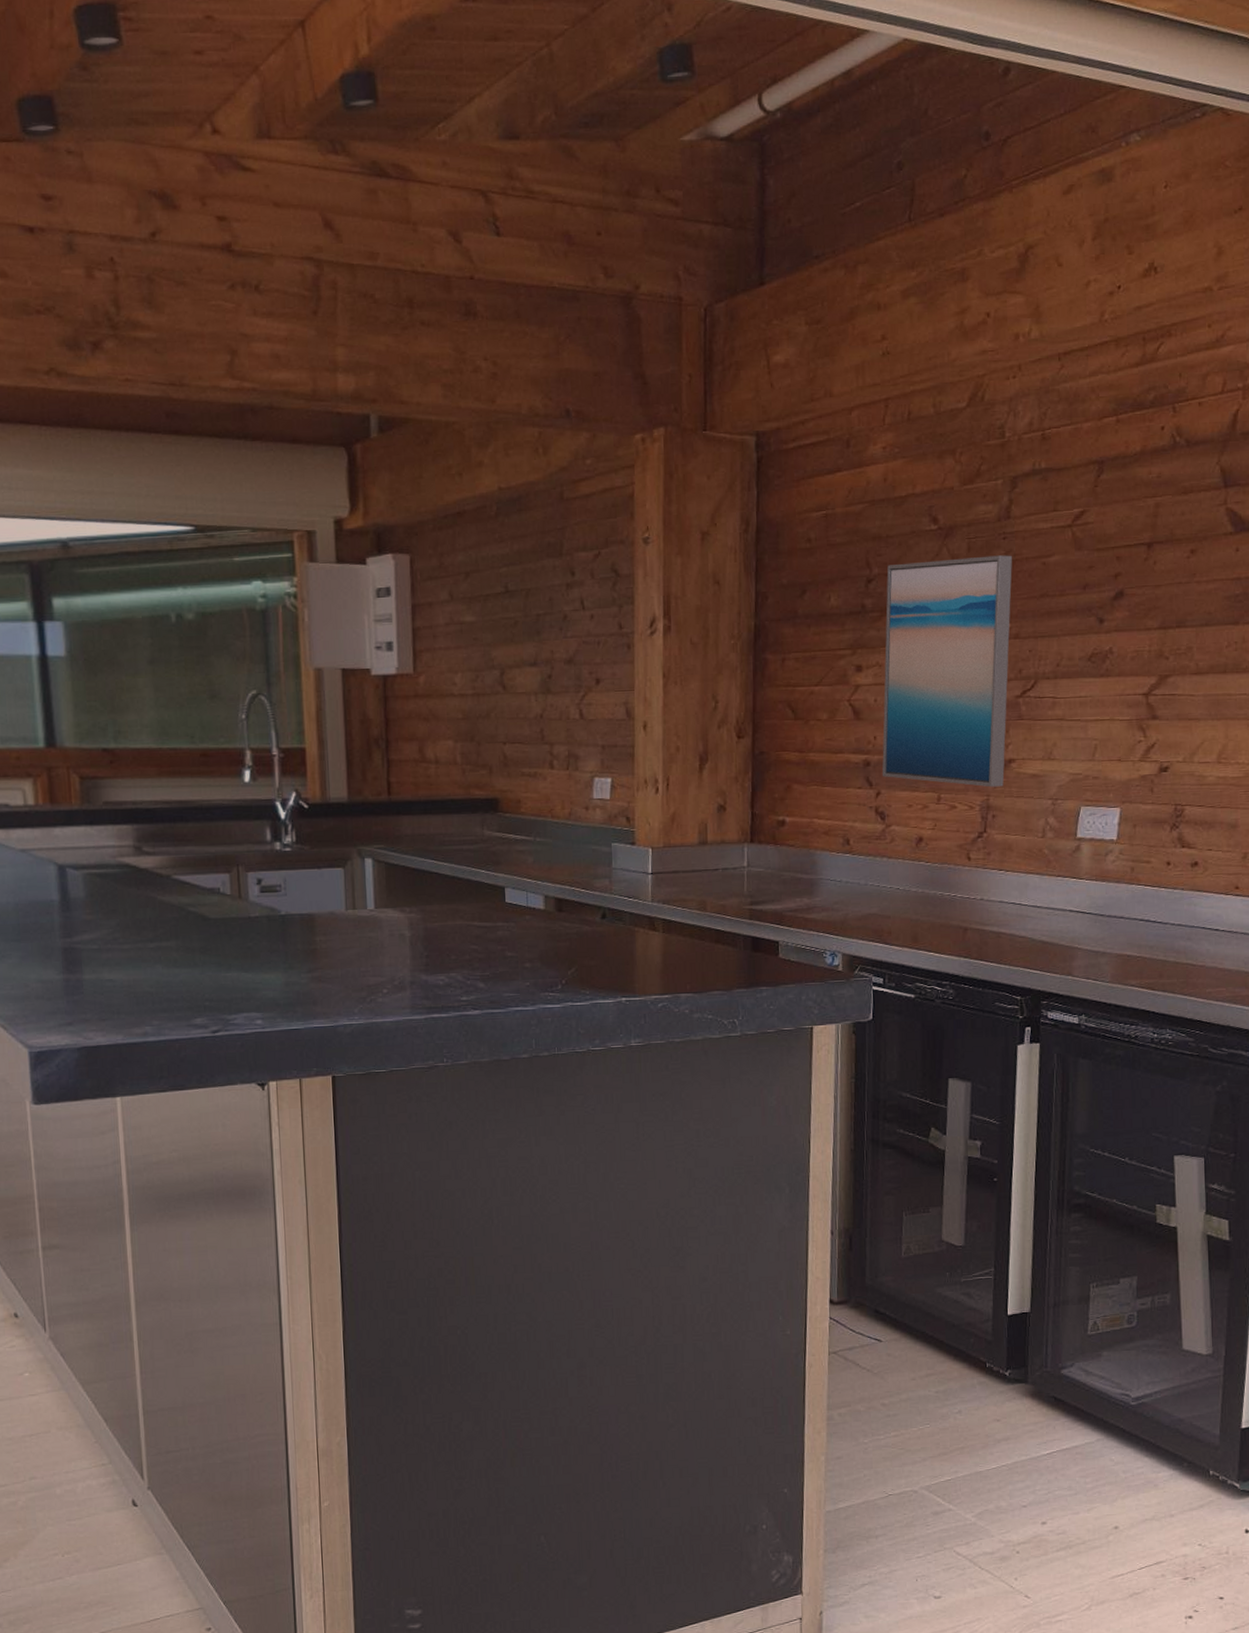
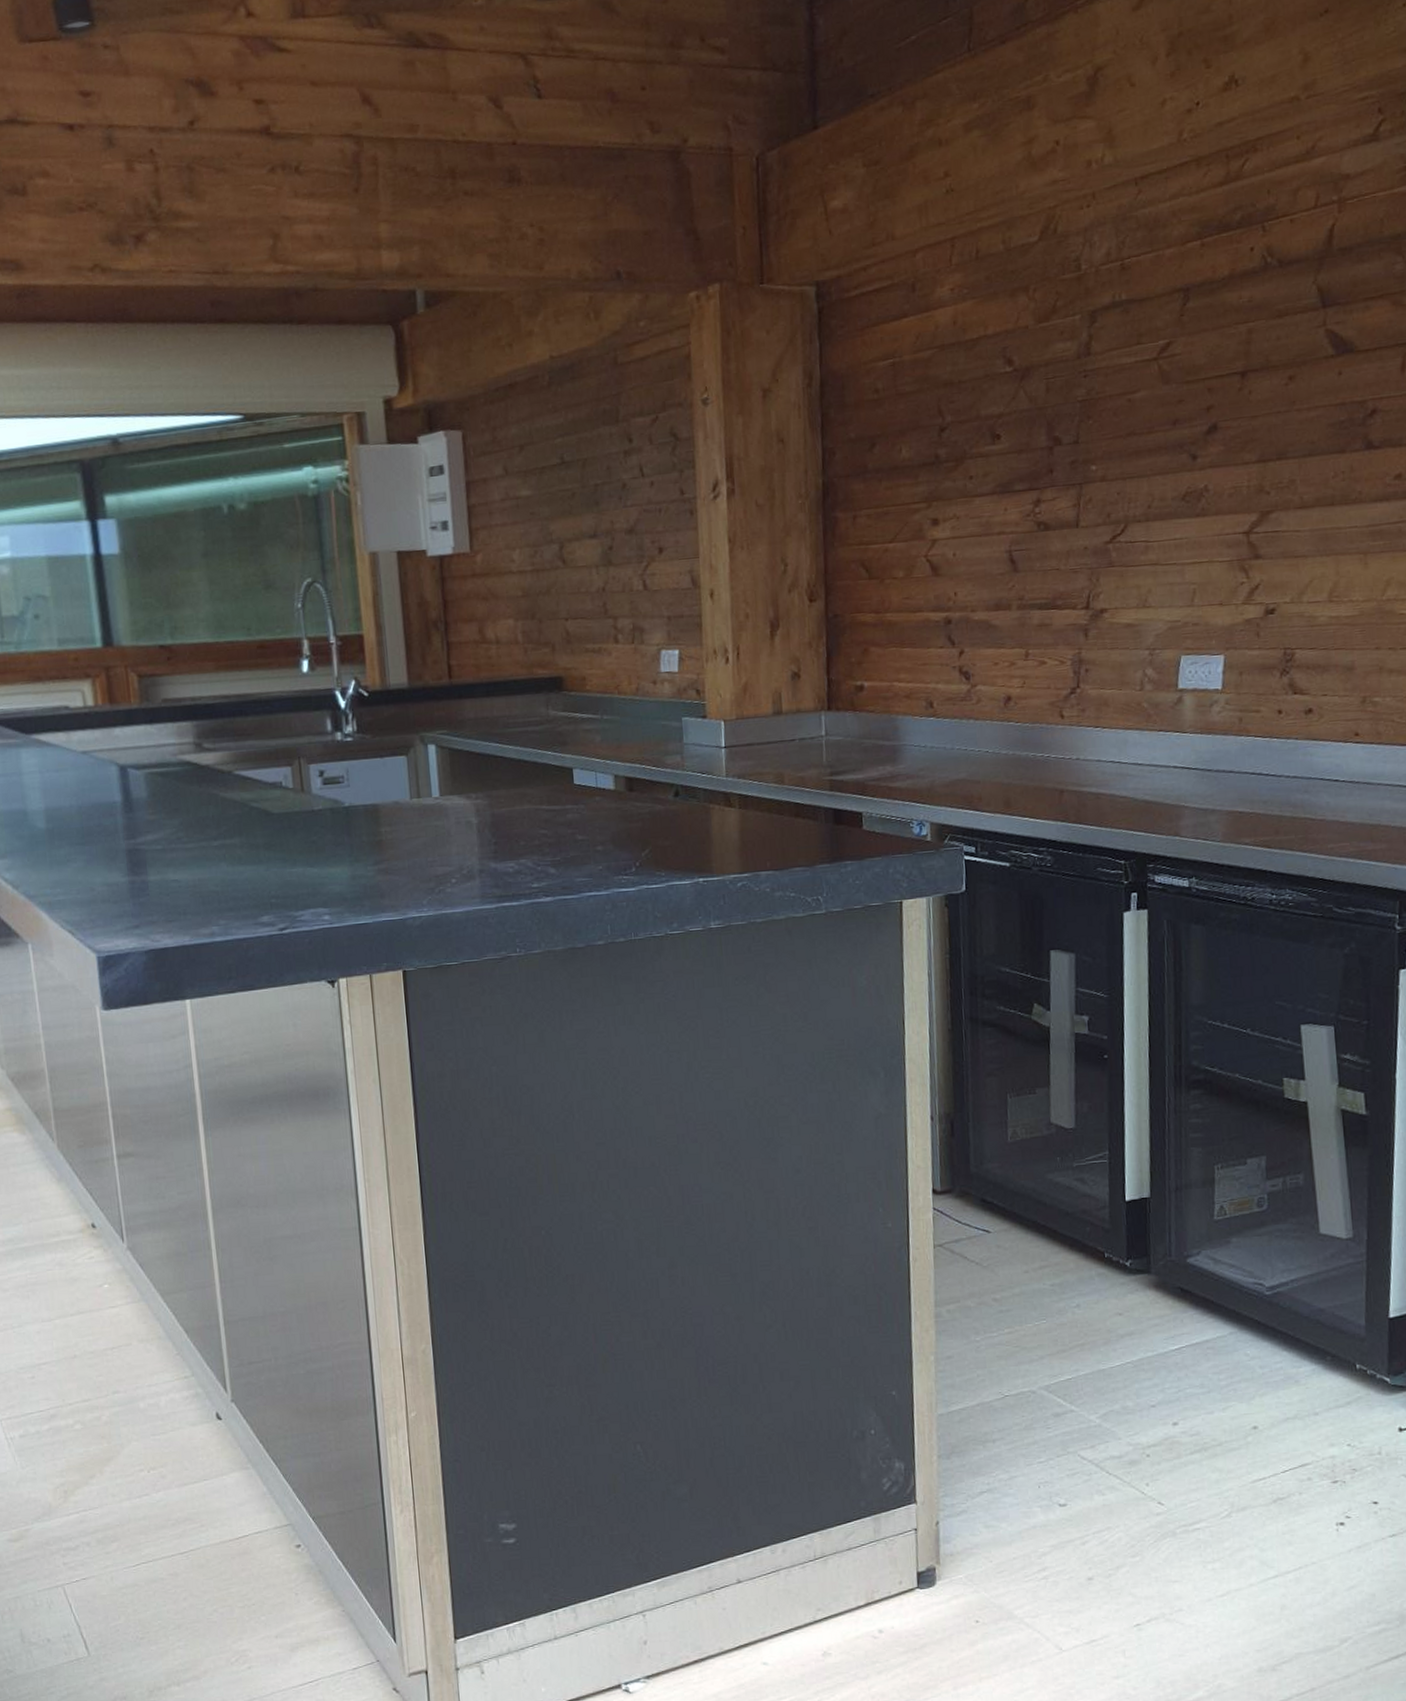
wall art: present [881,555,1012,787] -> none [960,393,1097,640]

